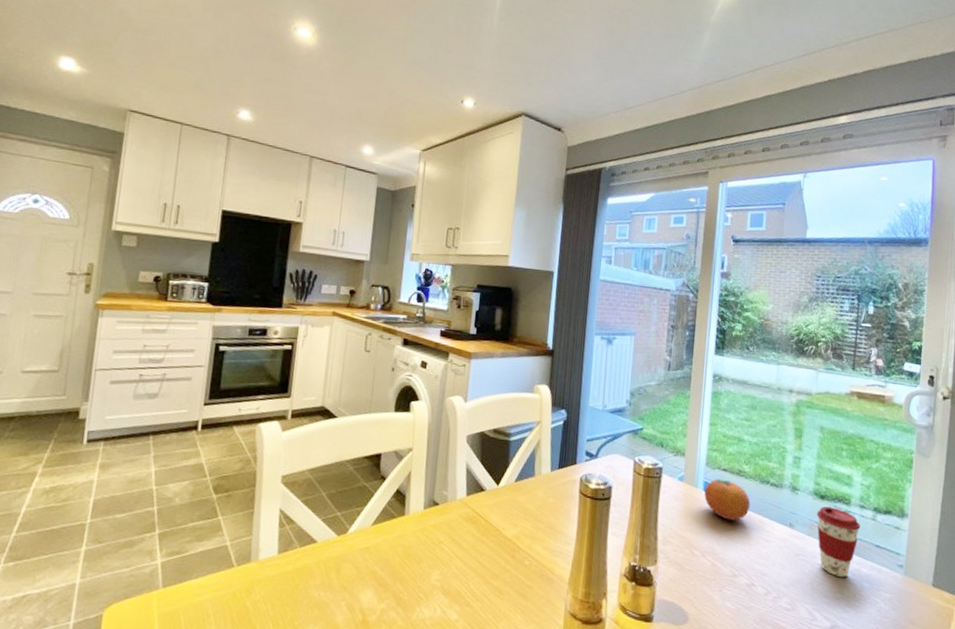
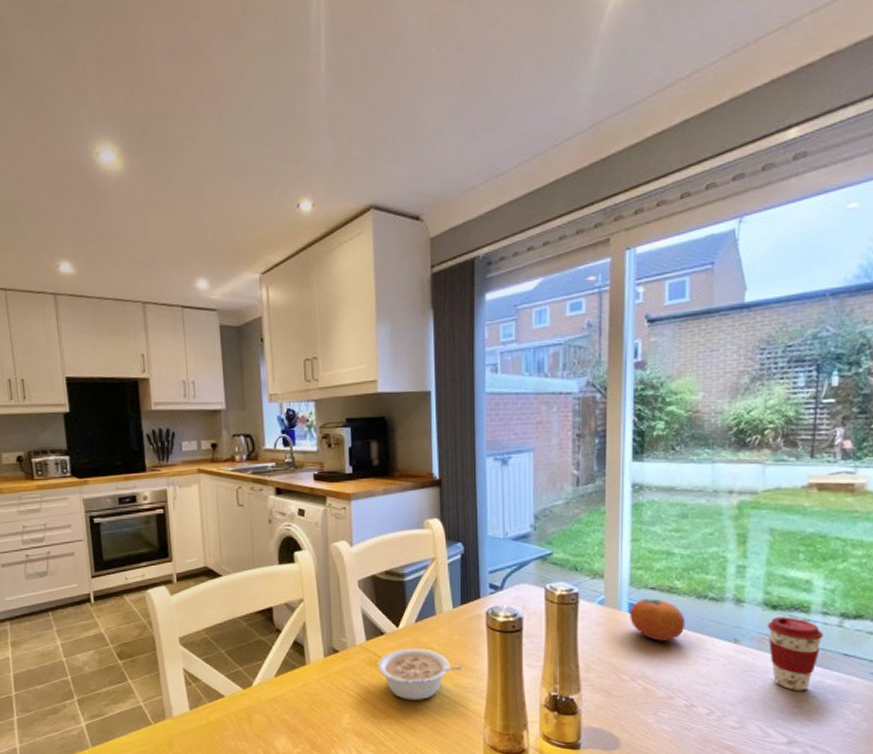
legume: none [474,507,554,561] -> present [378,648,464,700]

